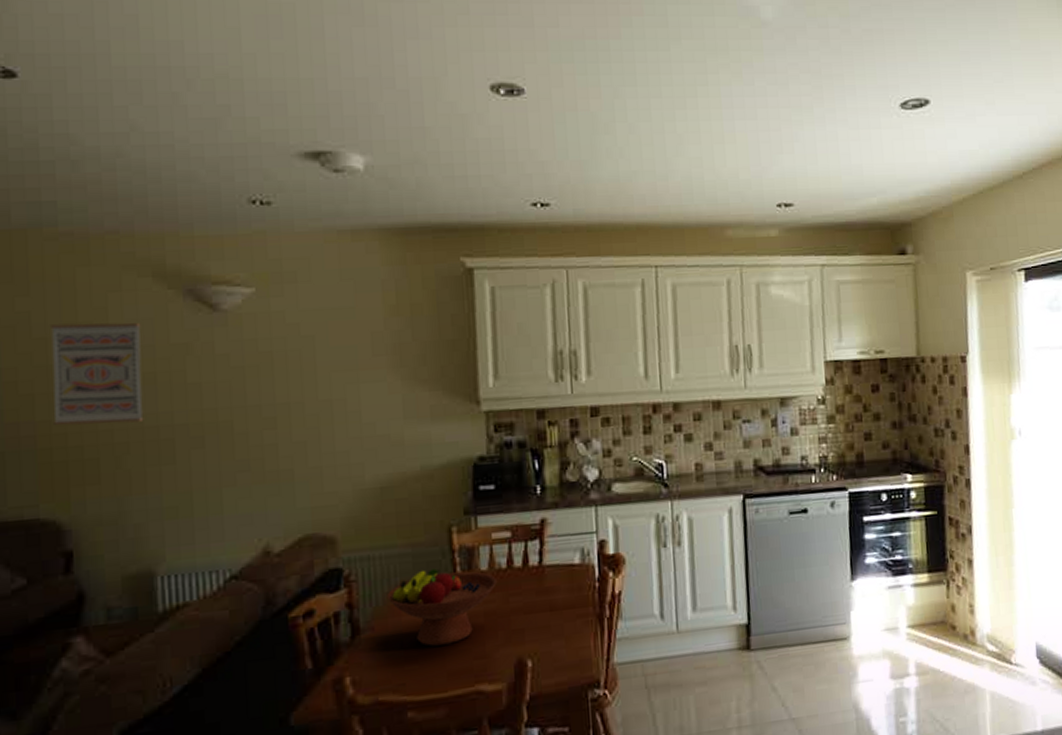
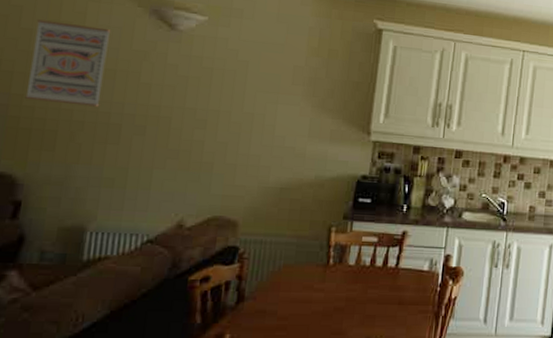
fruit bowl: present [386,568,498,647] -> none [270,257,361,319]

